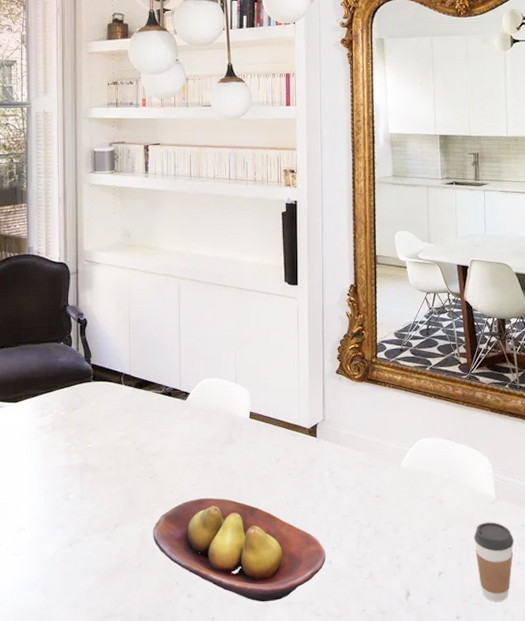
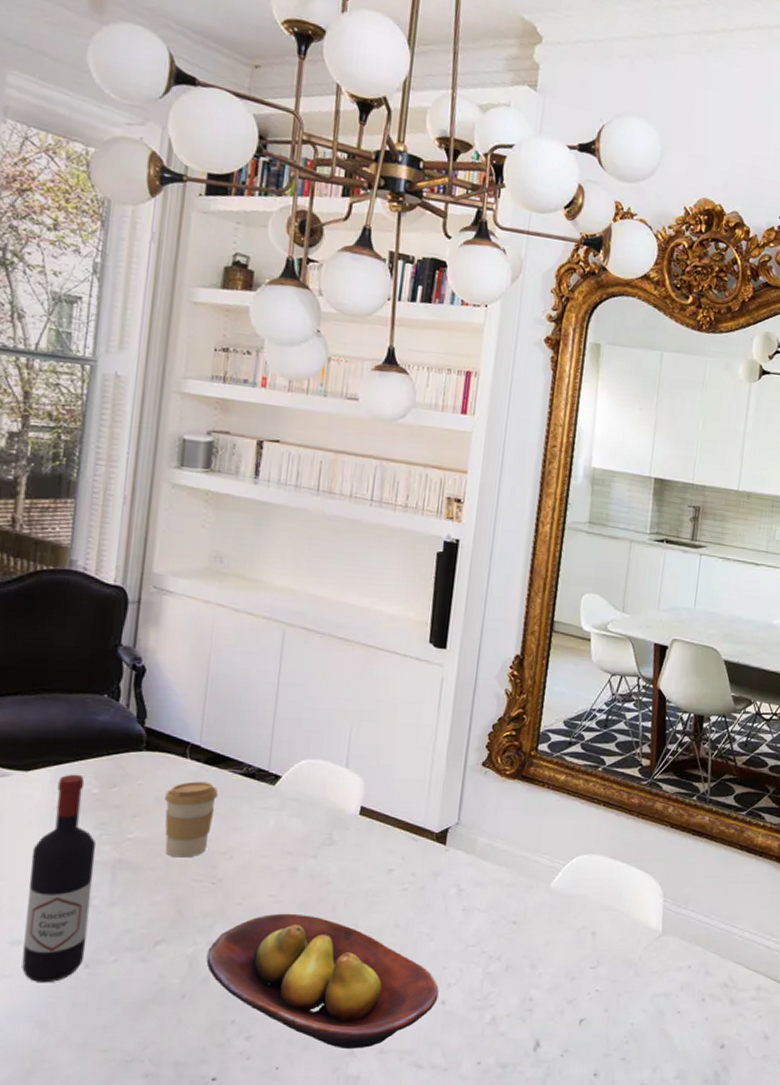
wine bottle: none [25,402,68,559] -> present [22,774,97,983]
coffee cup: none [109,401,147,460] -> present [163,781,219,858]
coffee cup: present [474,522,515,602] -> none [627,961,678,1057]

